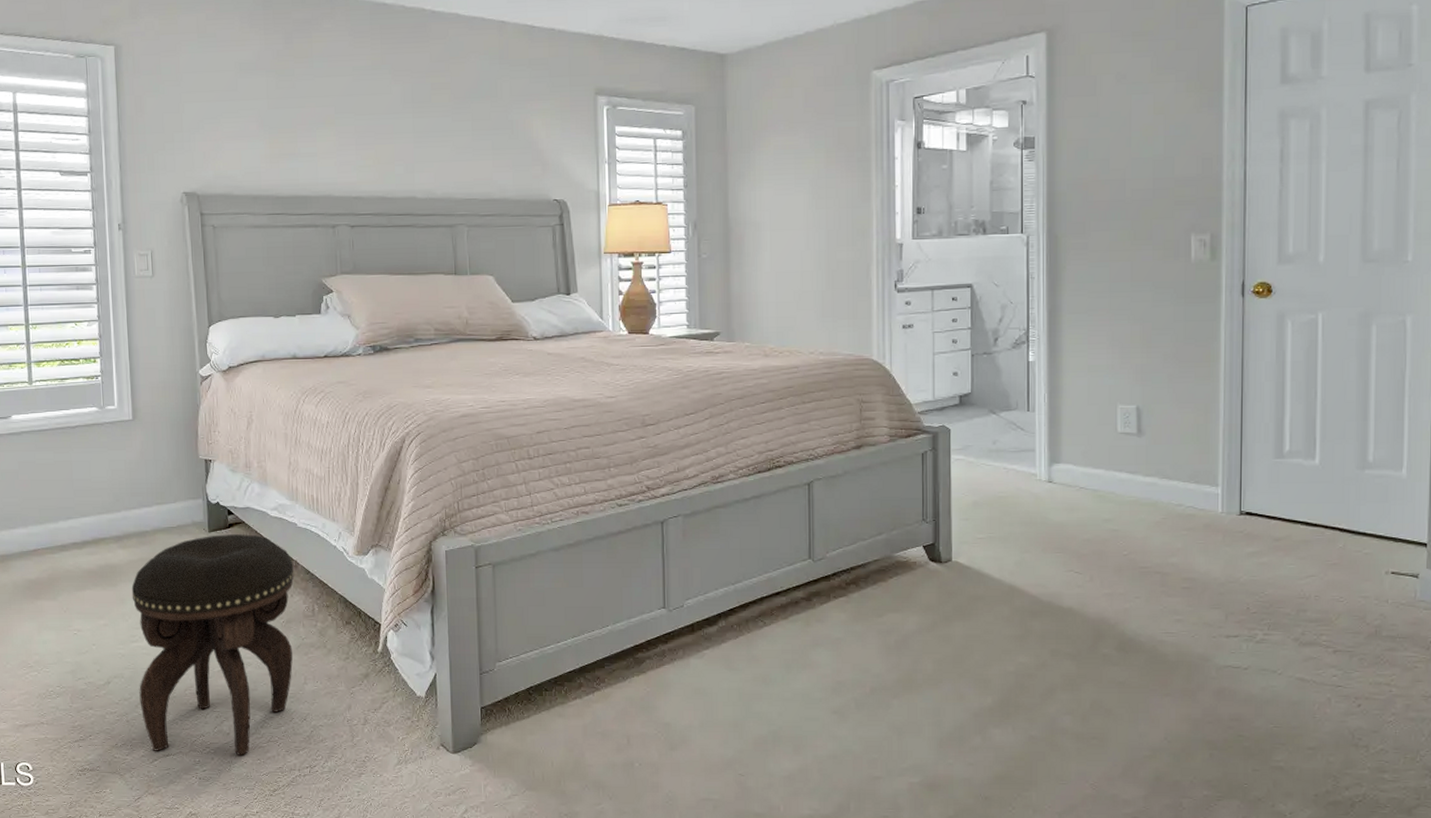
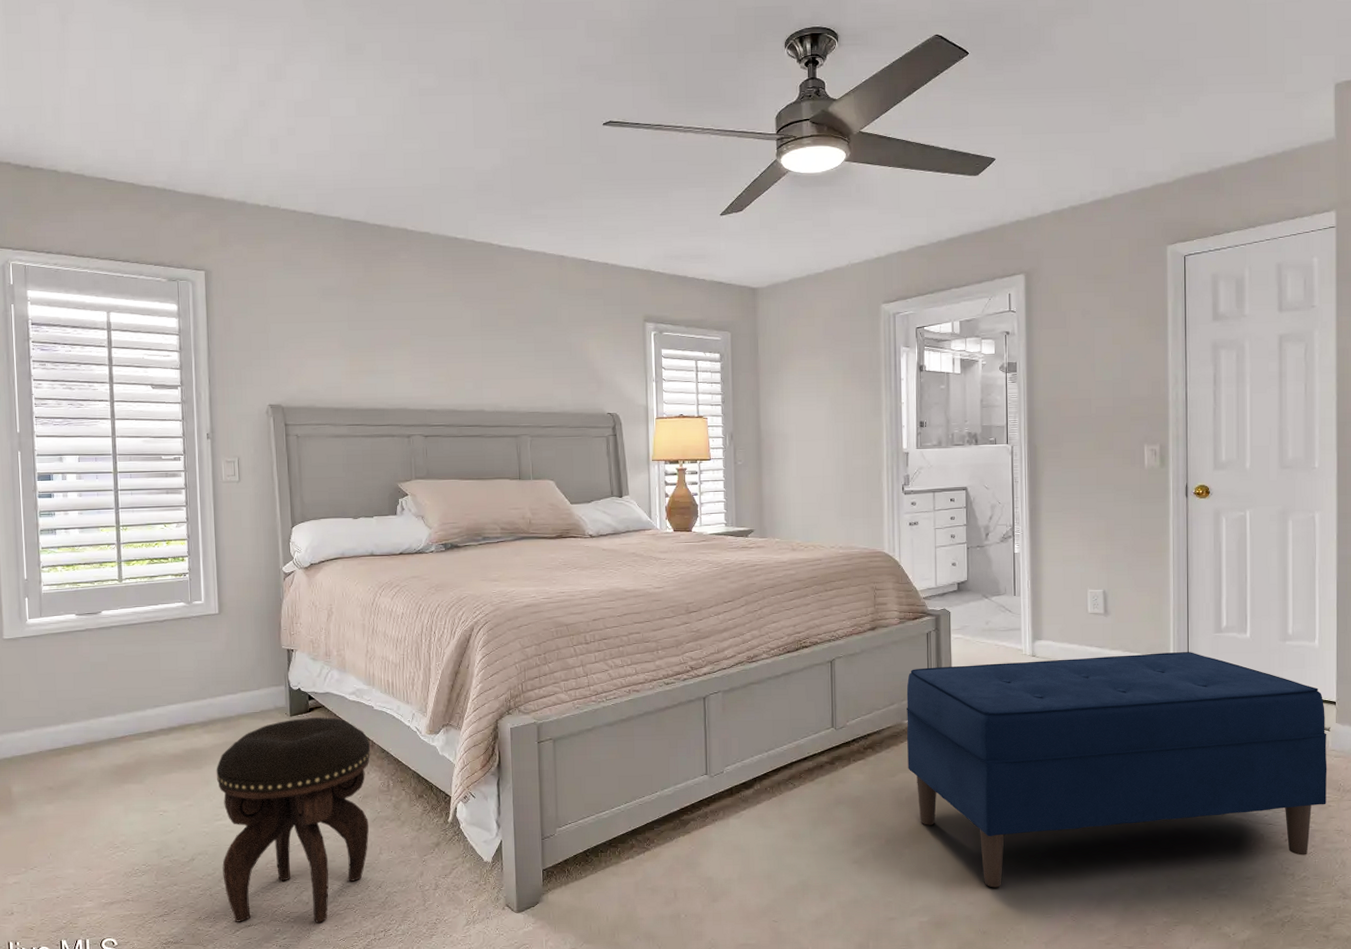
bench: none [897,480,1415,748] -> present [906,652,1327,888]

